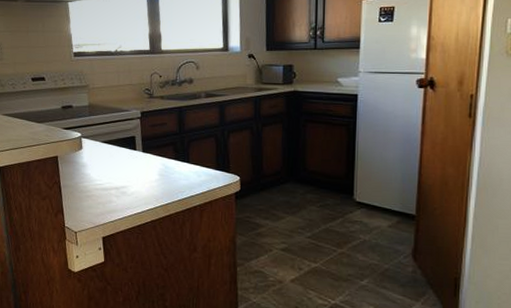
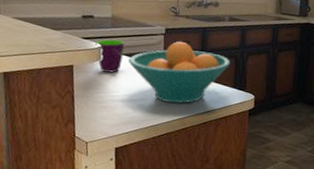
mug: none [76,127,103,161] -> present [95,39,125,73]
fruit bowl: none [108,123,211,190] -> present [128,41,231,104]

